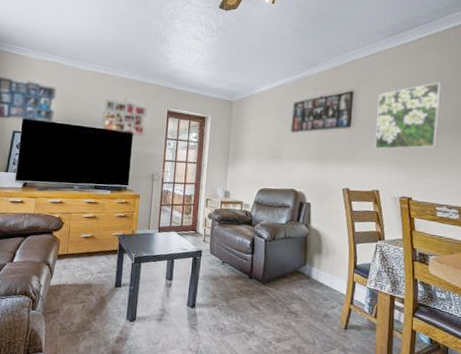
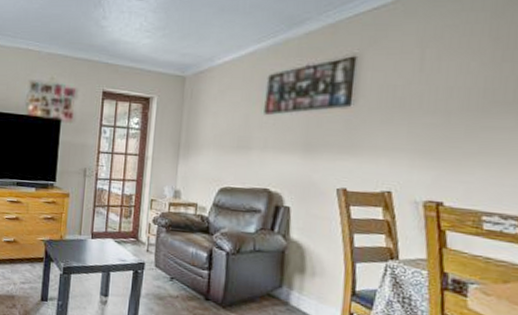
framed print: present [374,82,443,150] -> none [386,37,498,136]

